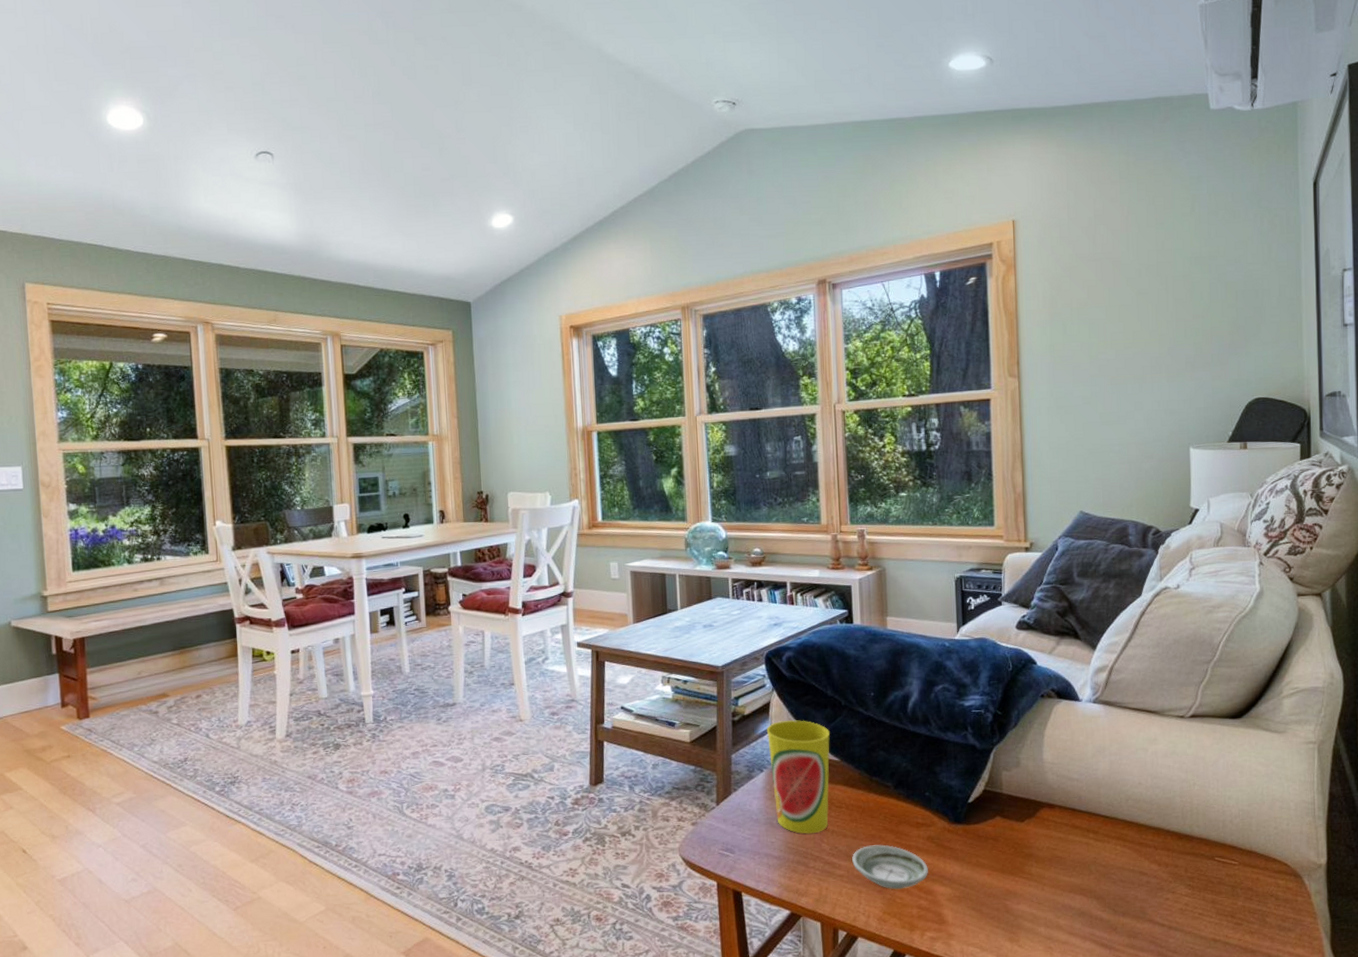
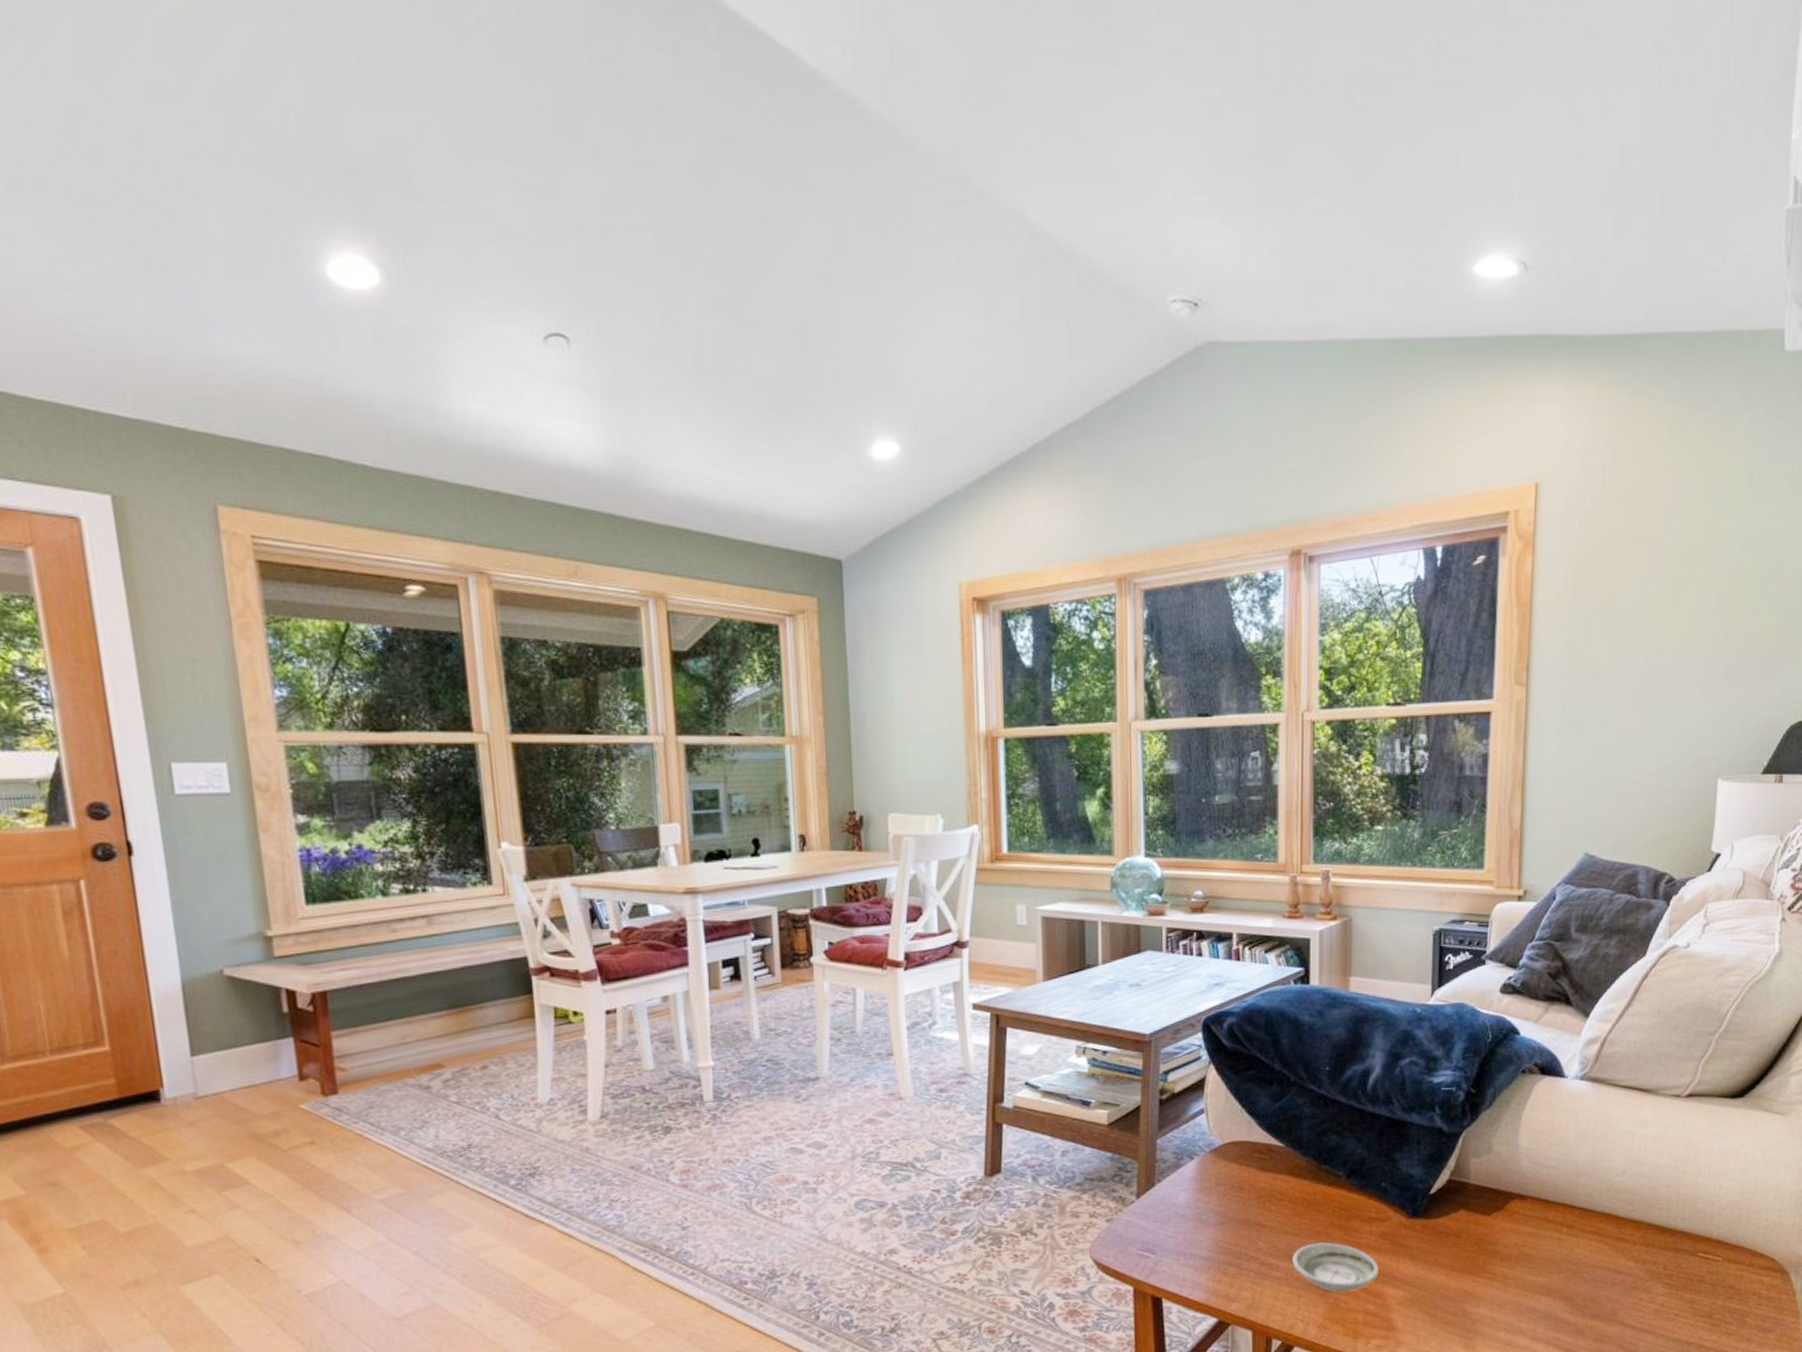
cup: present [766,720,830,834] -> none [1199,1099,1274,1231]

